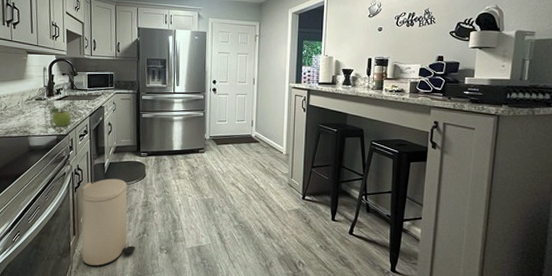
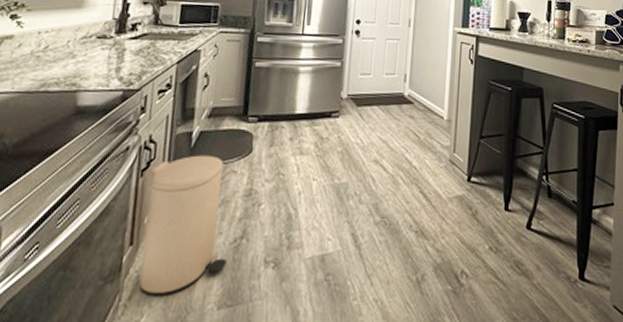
fruit: present [51,107,71,127] -> none [118,49,149,78]

